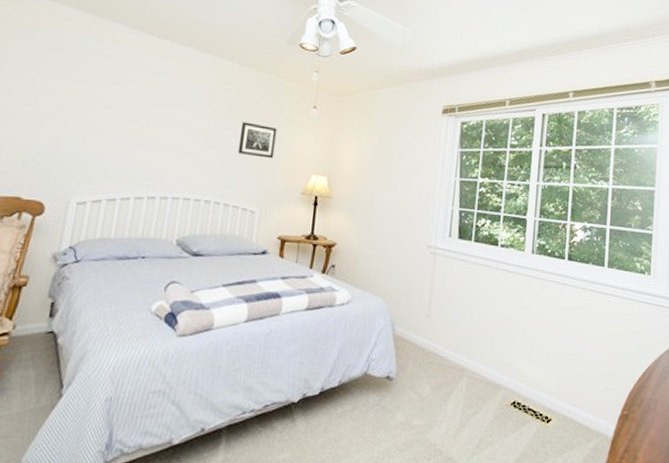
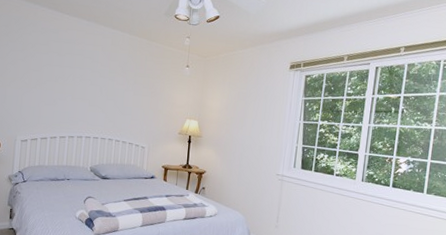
wall art: present [237,121,277,159] -> none [130,79,159,107]

